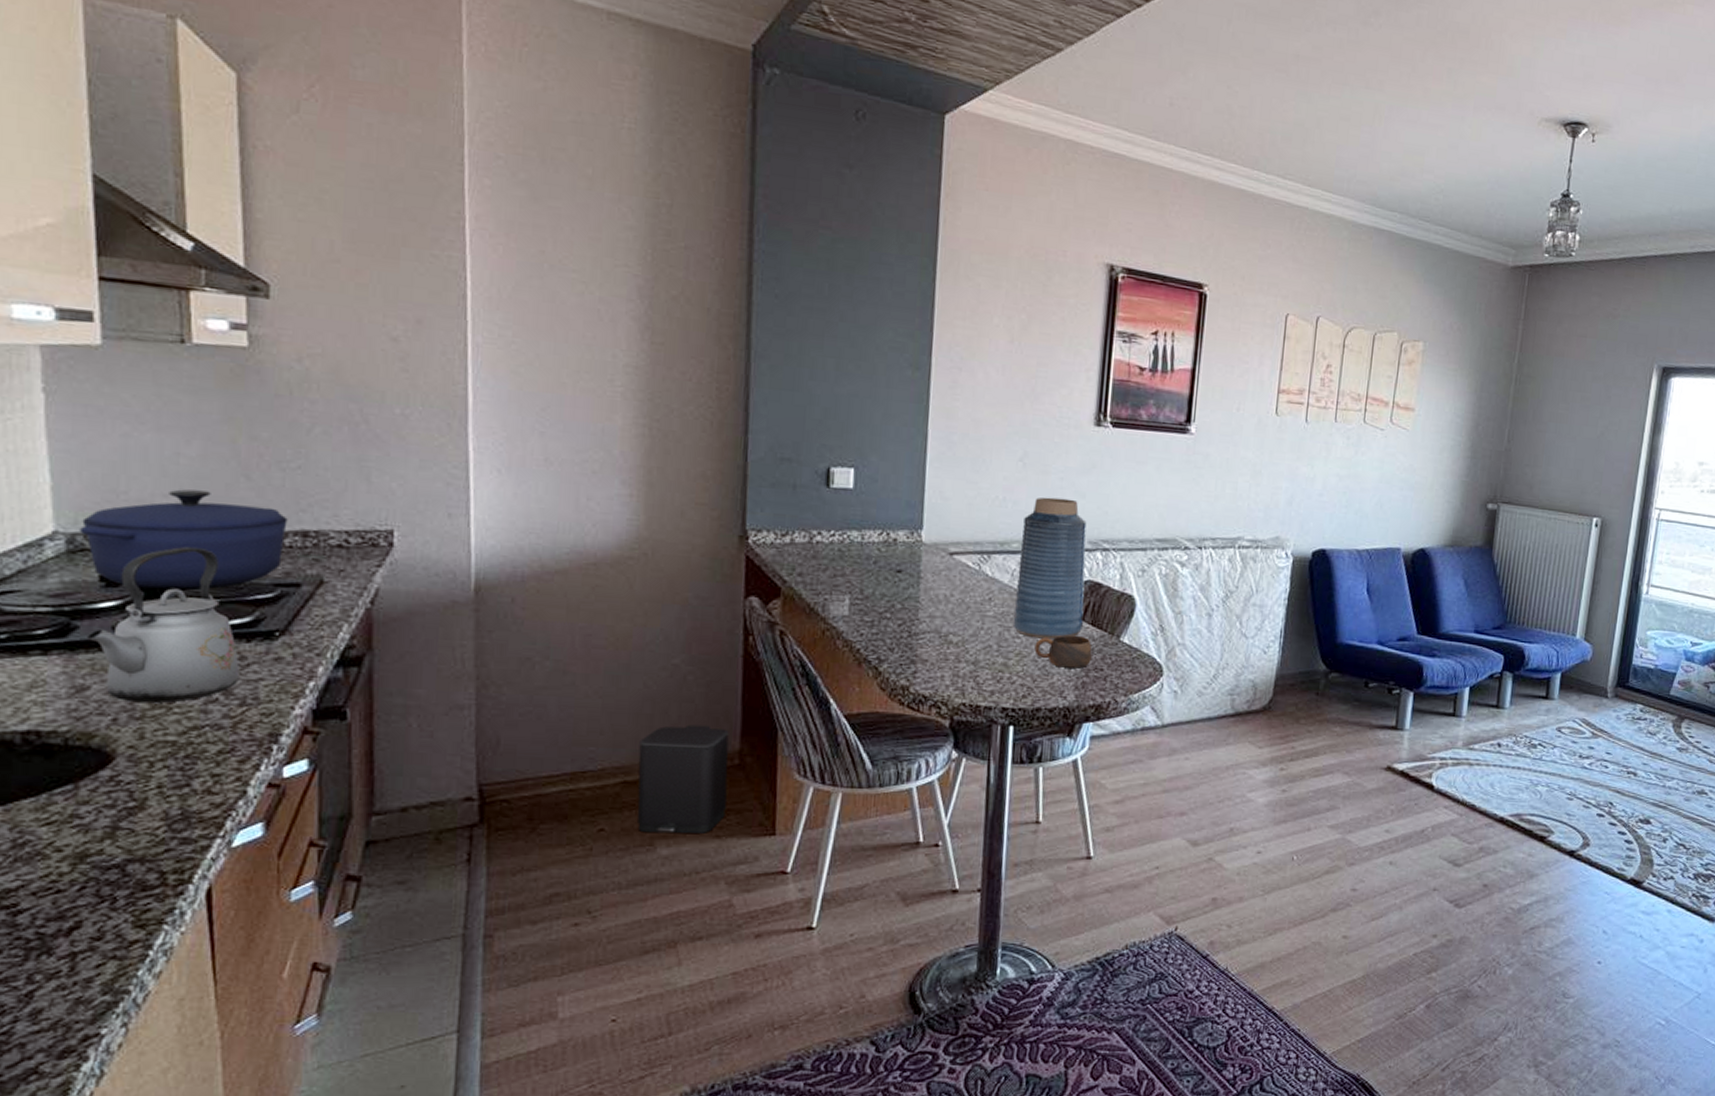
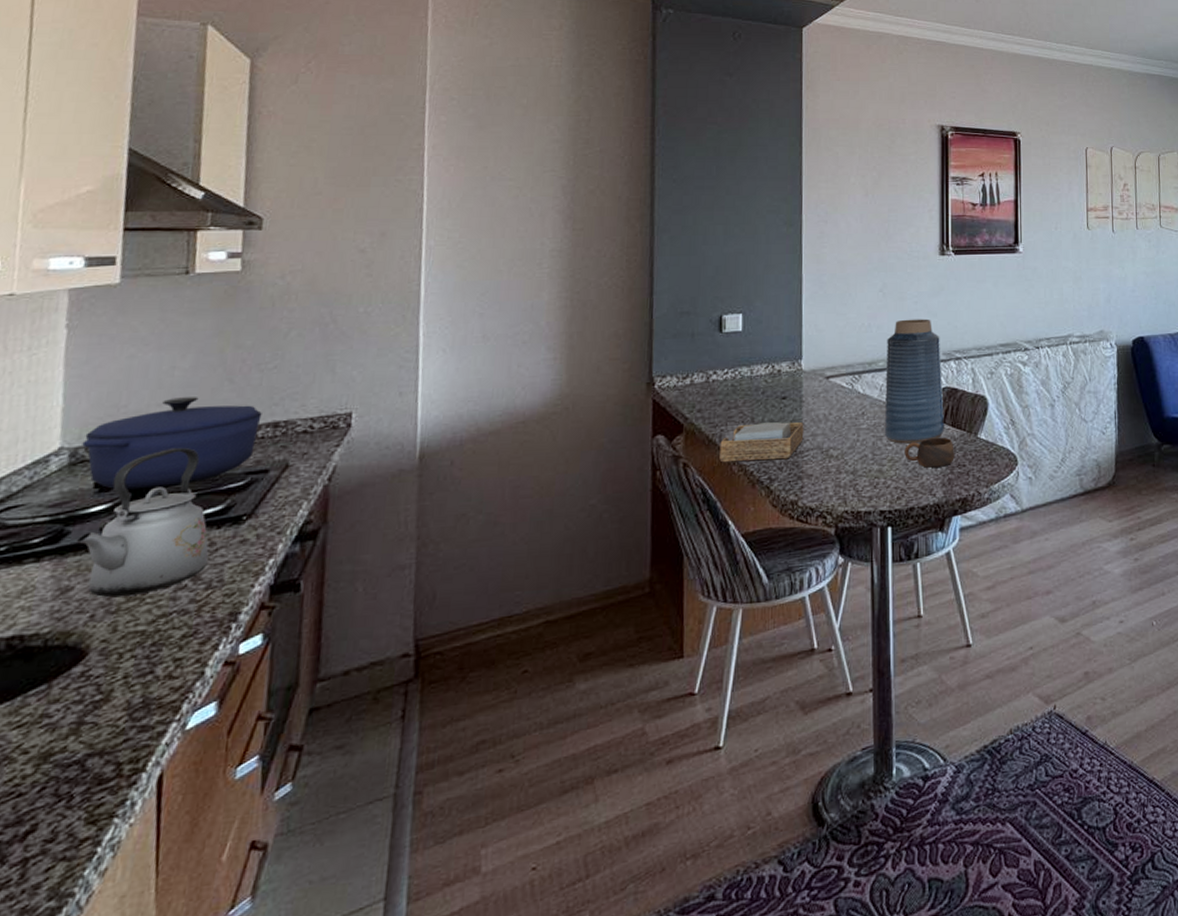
pedal bin: present [637,724,729,834] -> none [558,558,640,670]
napkin holder: none [821,596,921,640] -> present [719,422,804,463]

